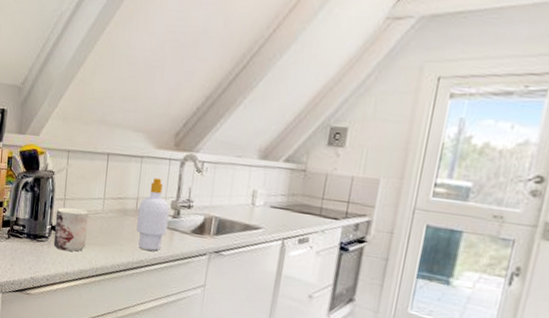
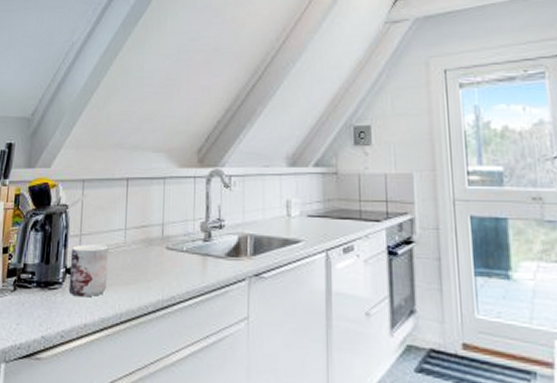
soap bottle: present [136,178,170,251] -> none [164,199,199,284]

